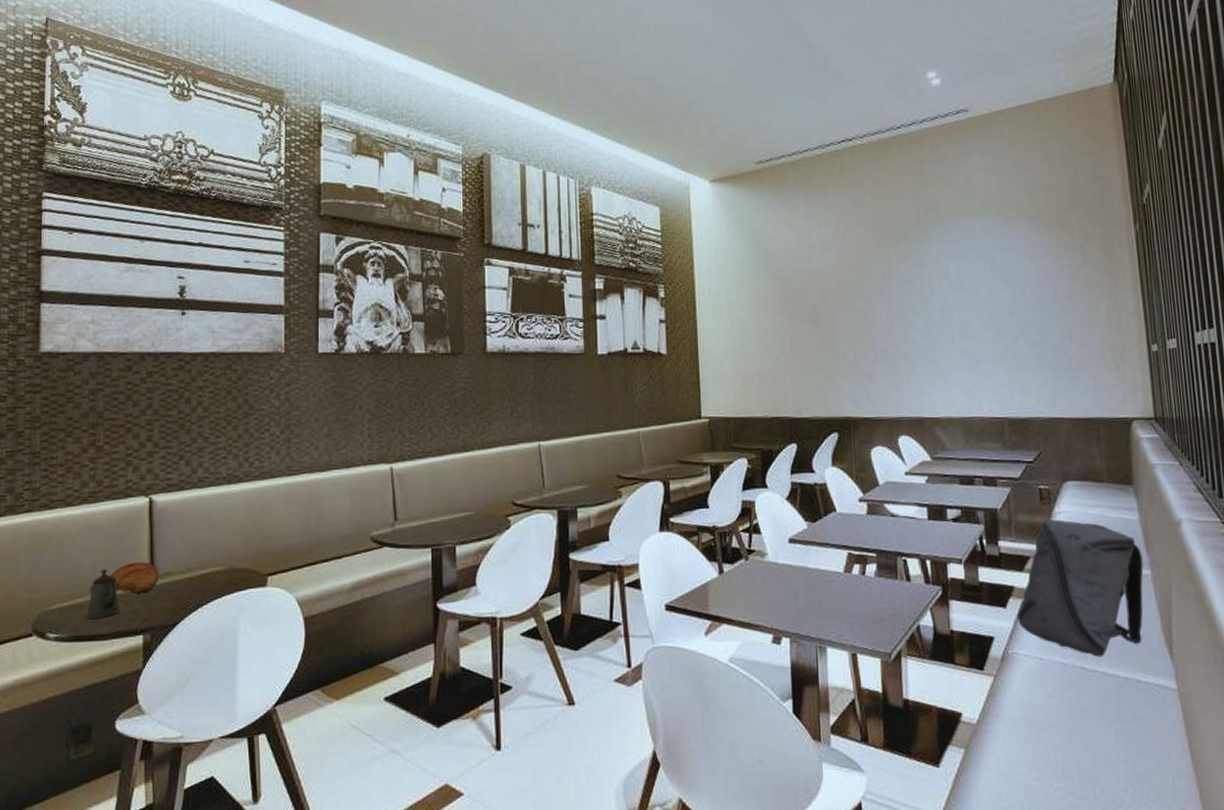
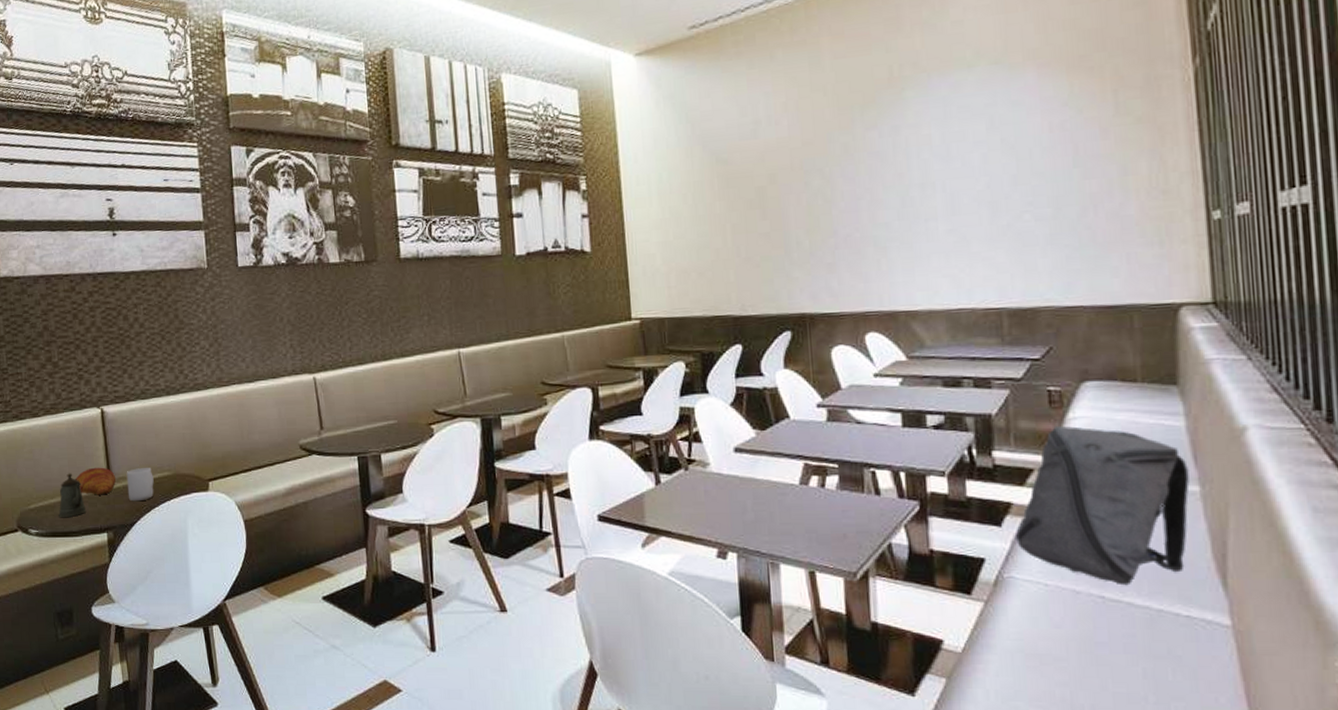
cup: none [172,562,204,600] -> present [126,468,154,502]

